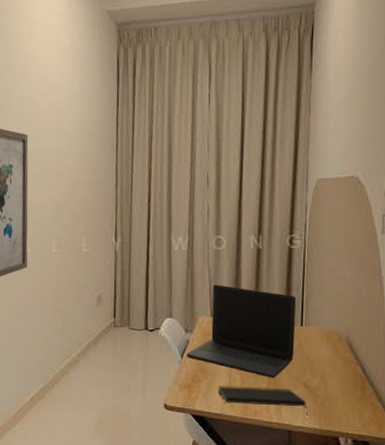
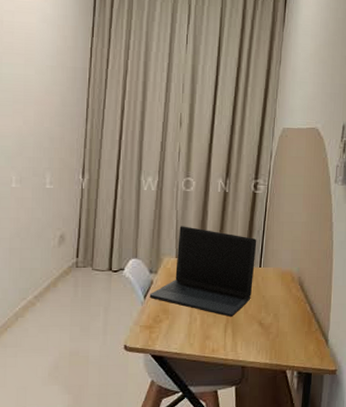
notepad: present [217,386,307,416] -> none [178,325,261,352]

